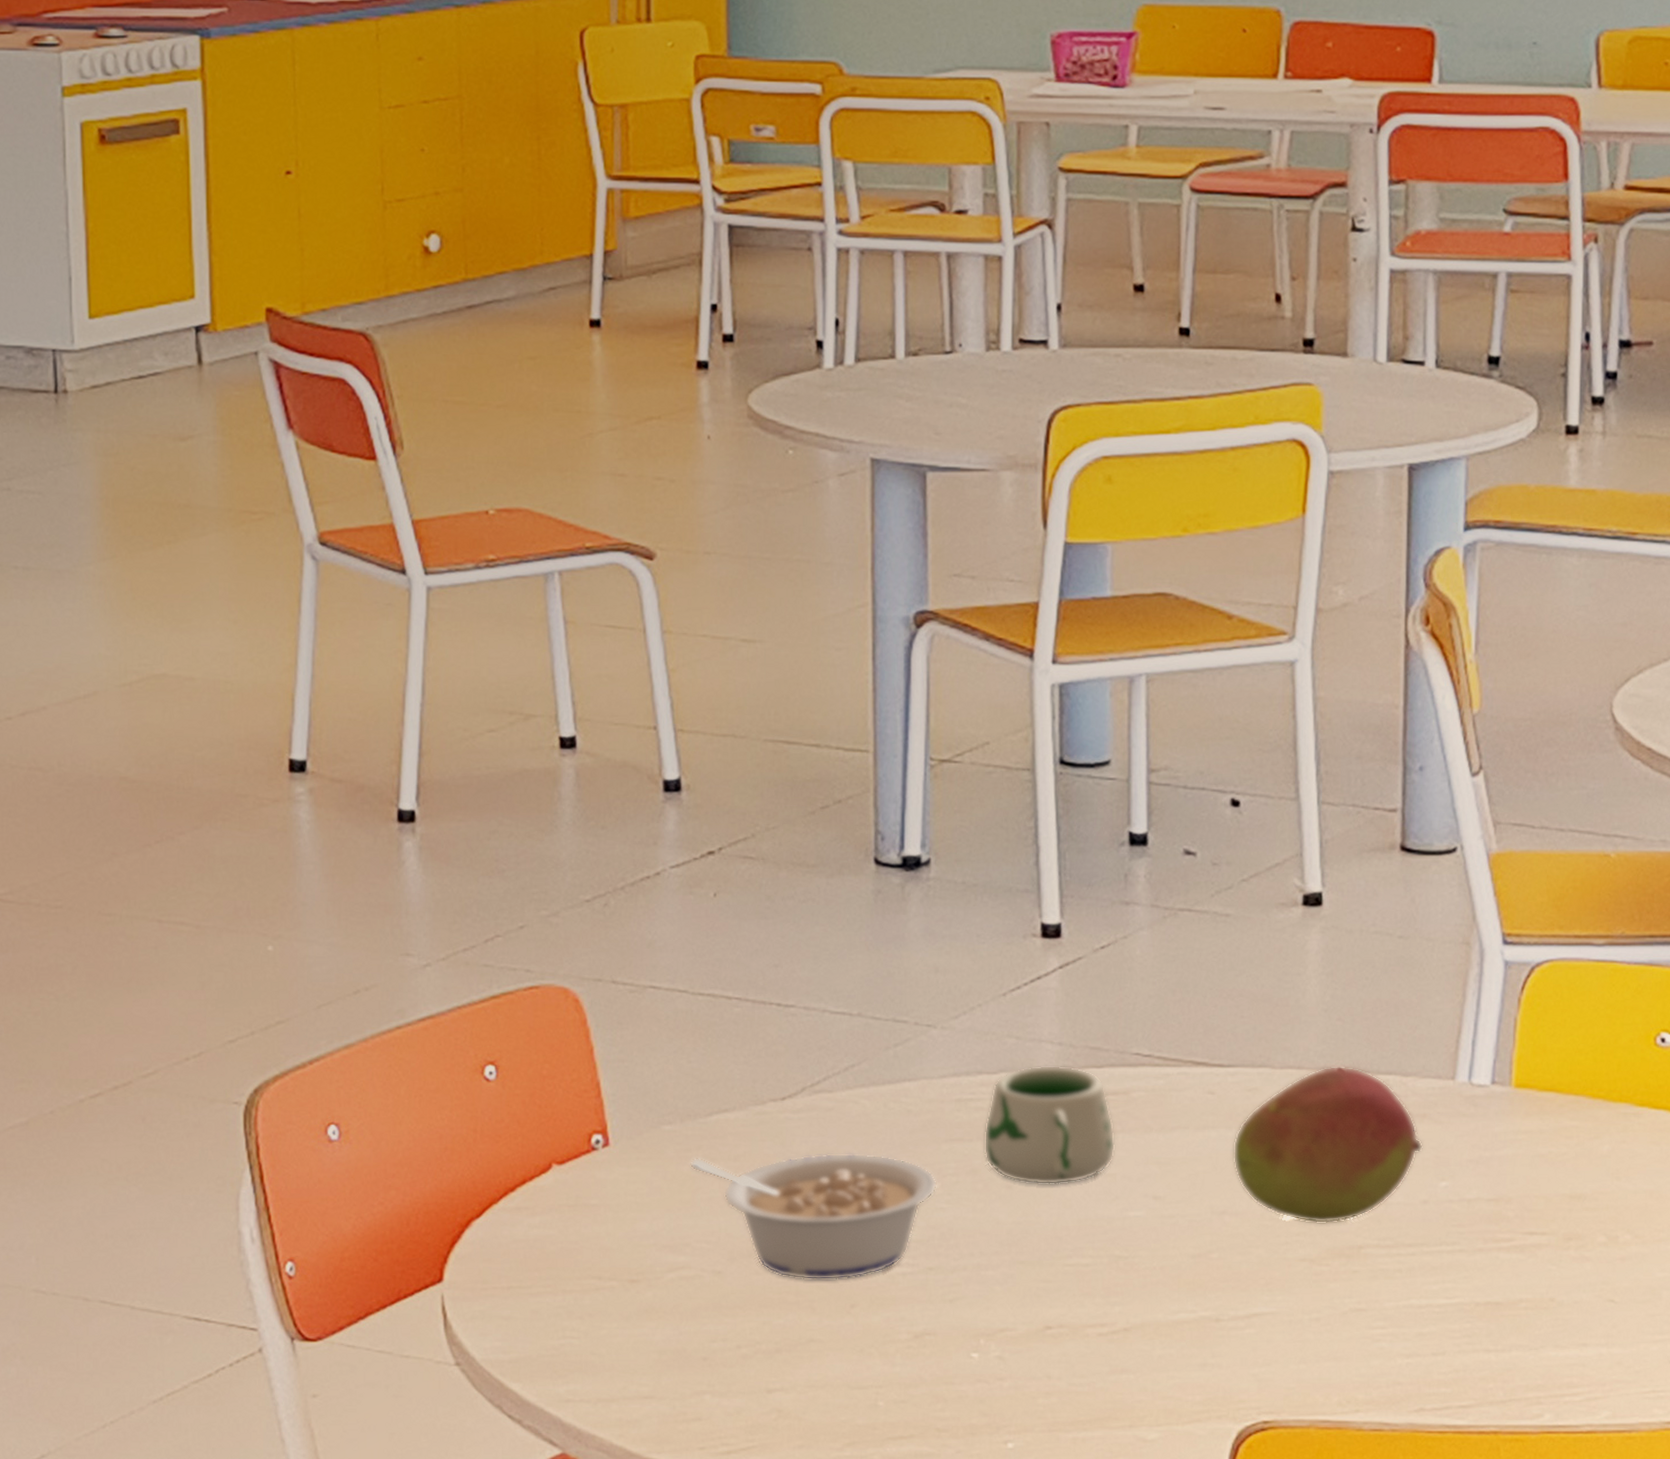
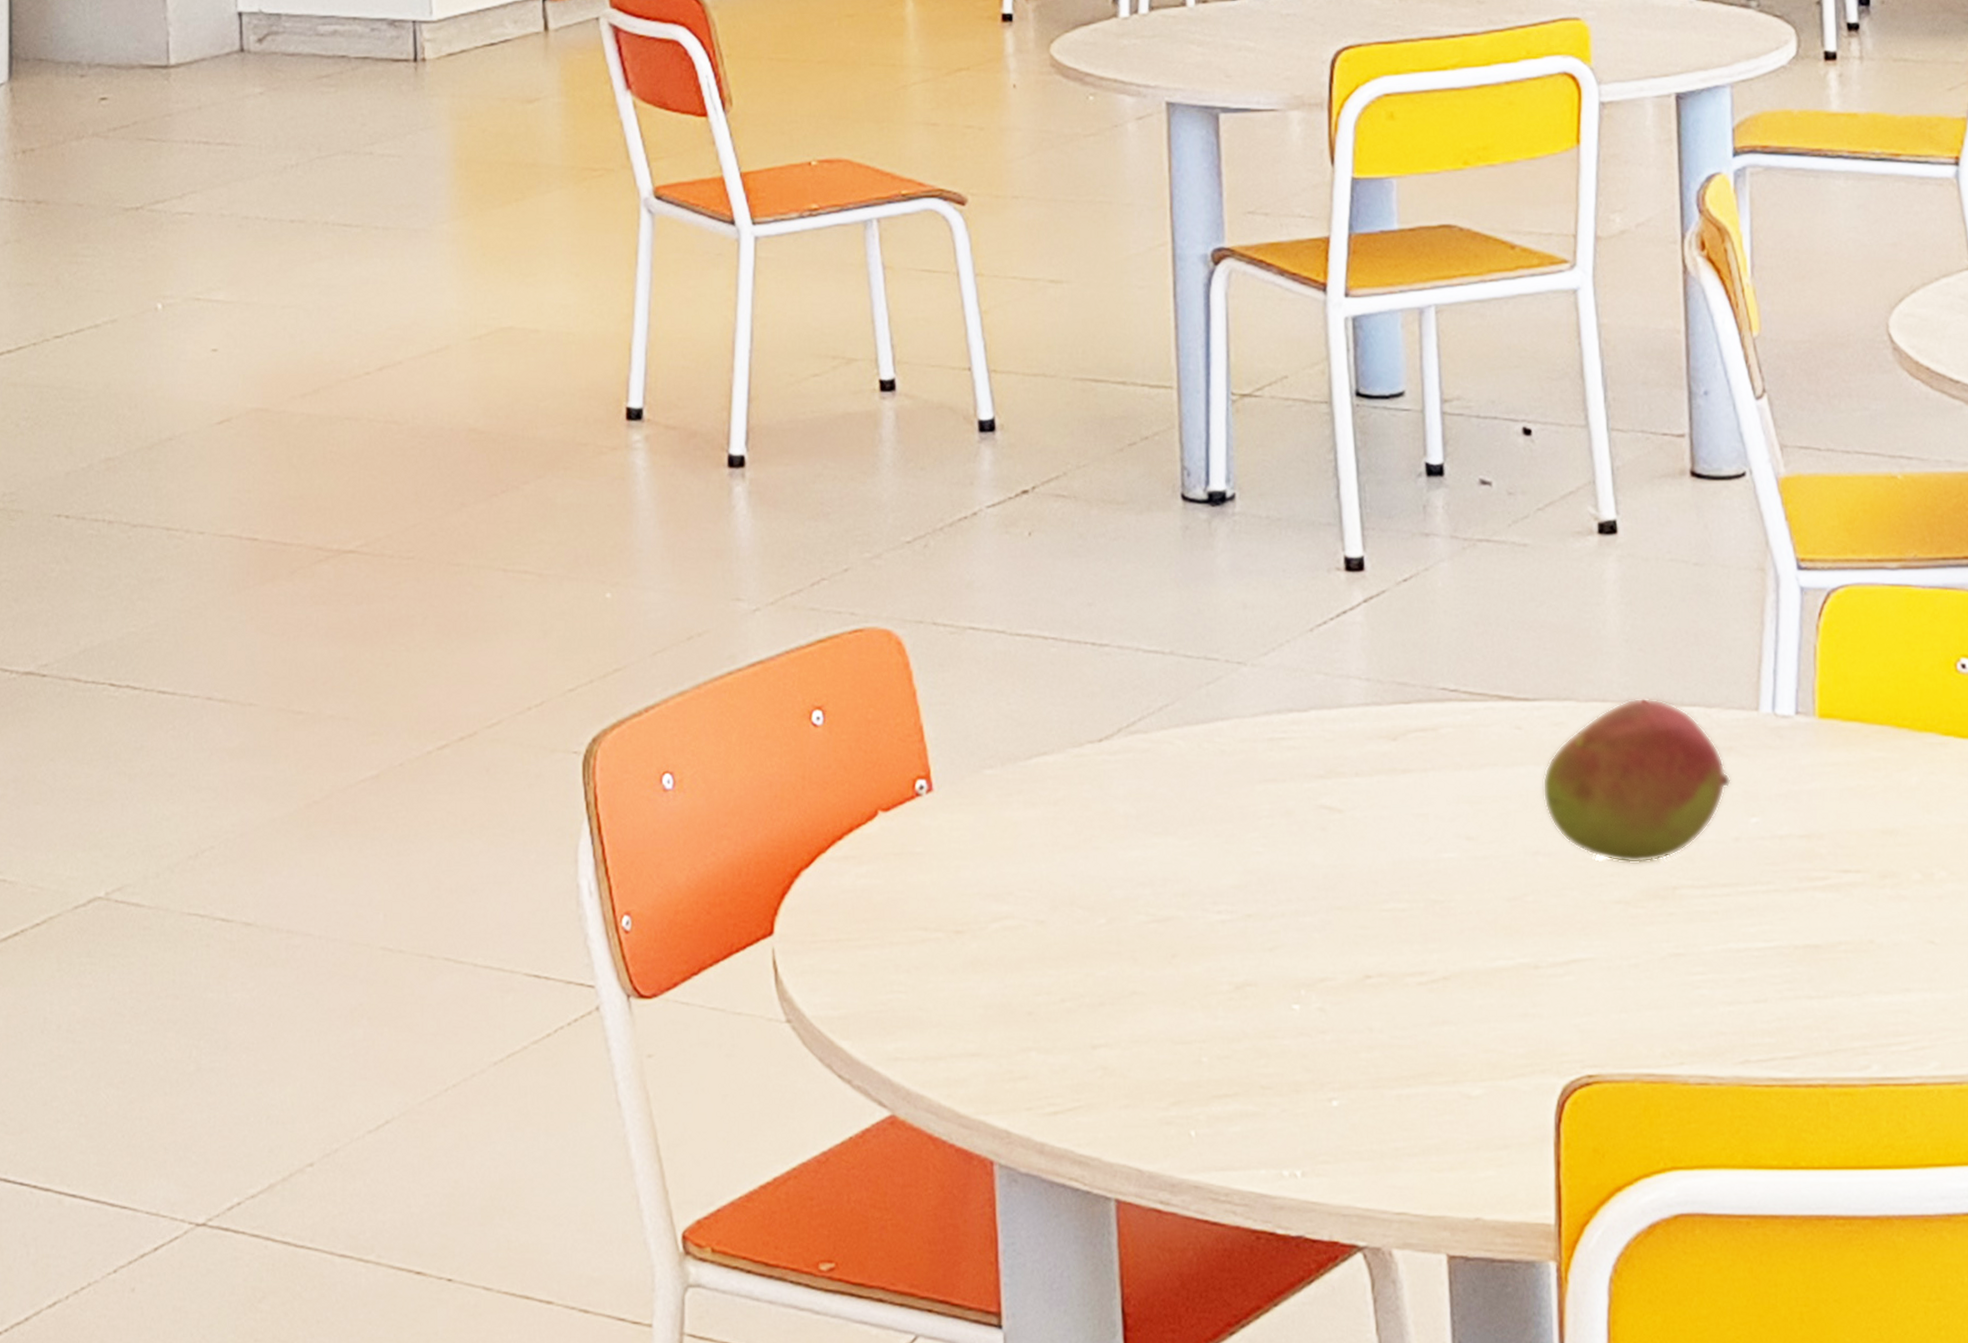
legume: present [690,1153,938,1281] -> none [1011,796,1254,929]
mug: present [984,1065,1116,1185] -> none [1296,701,1427,826]

